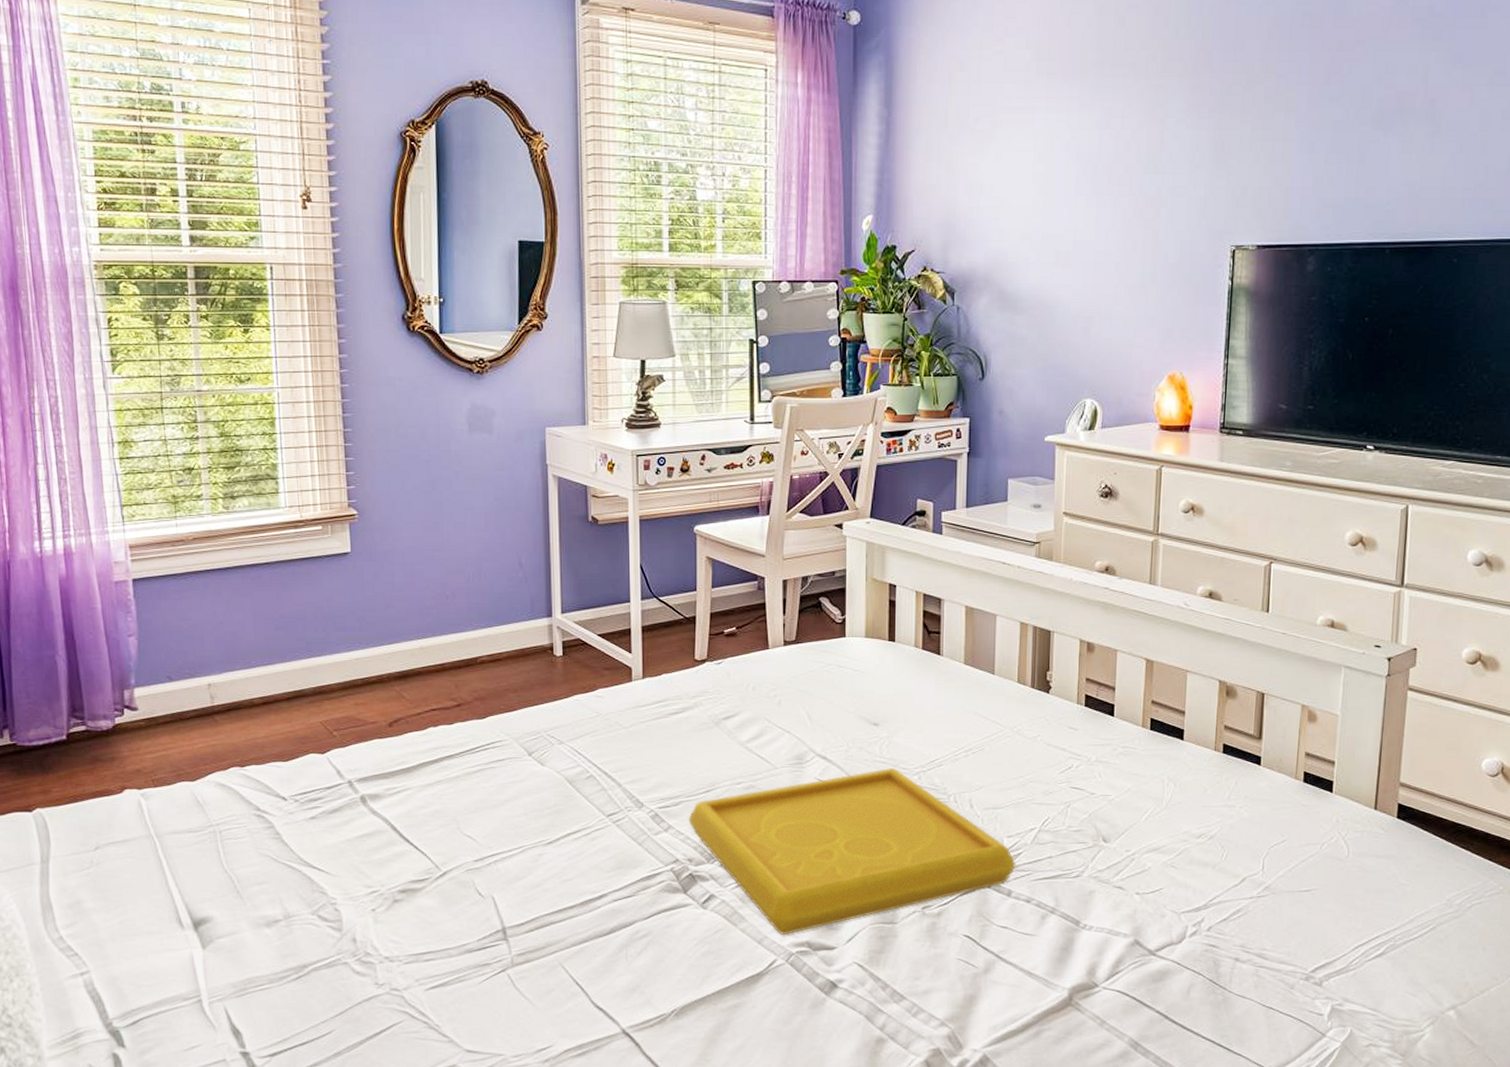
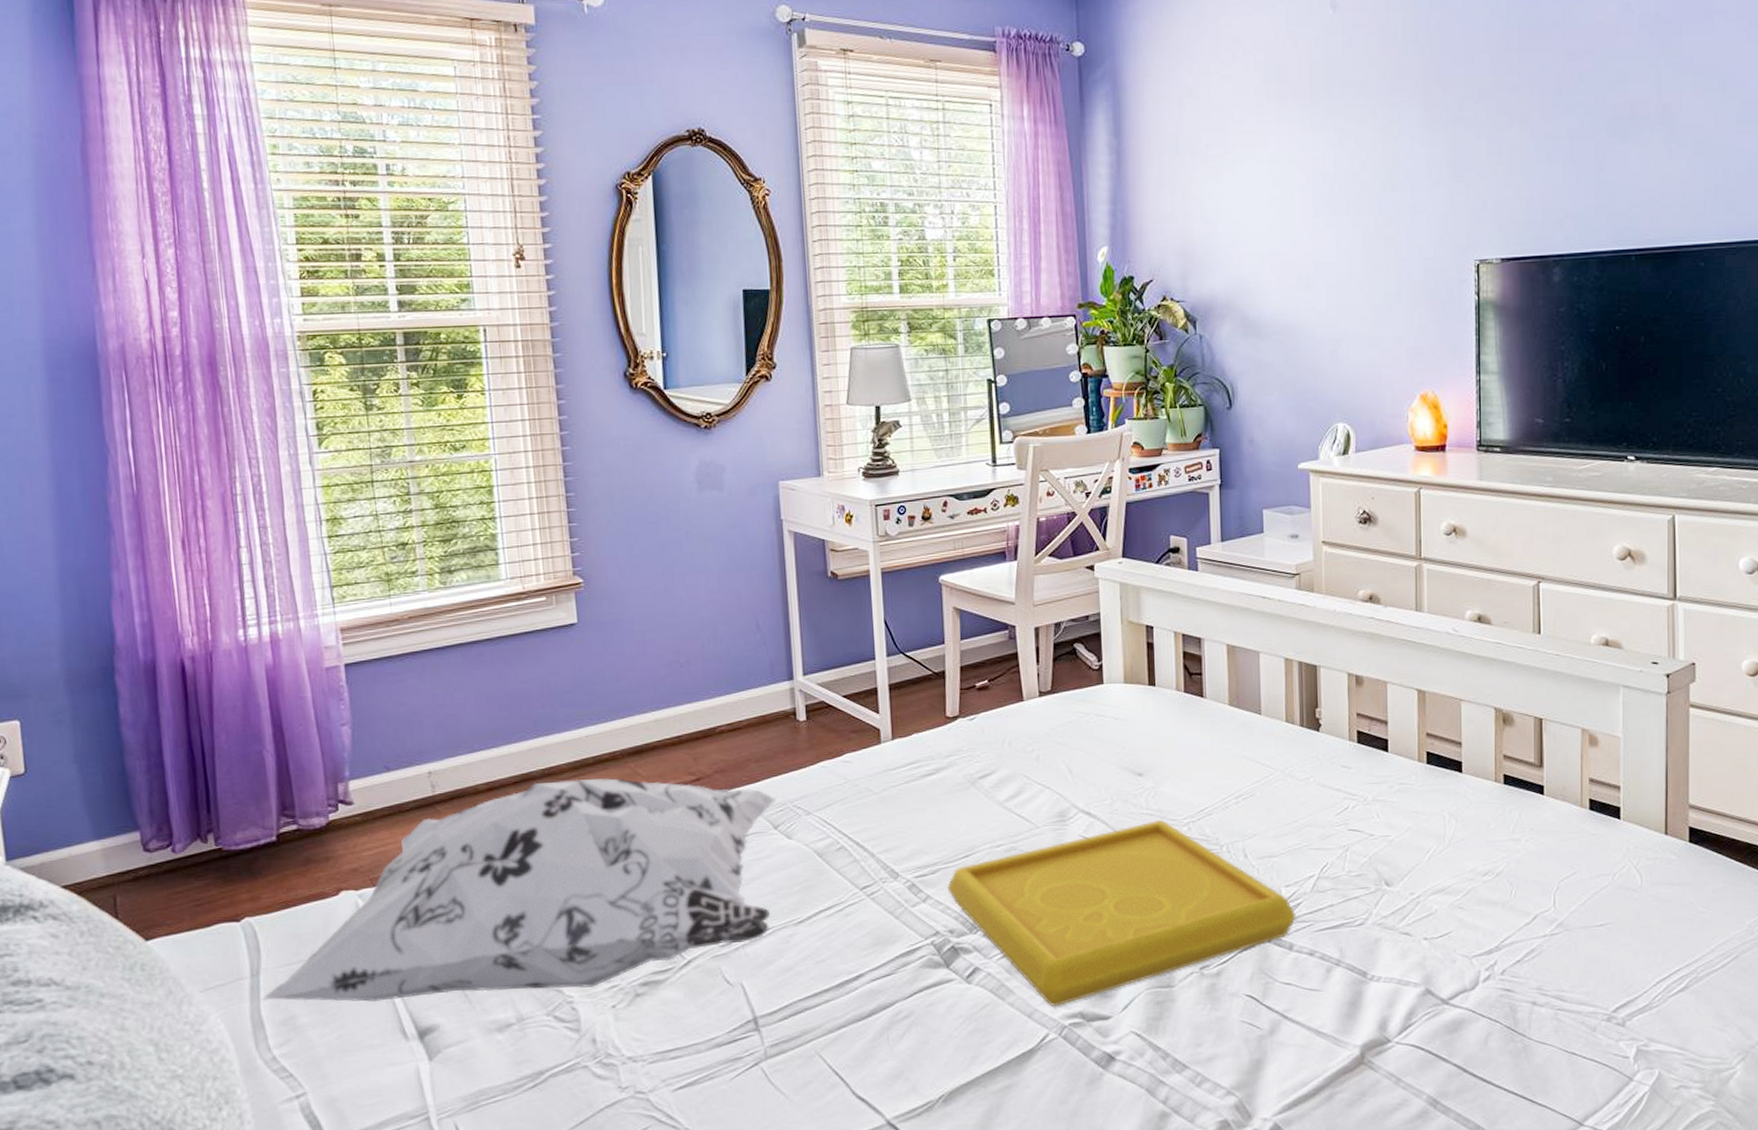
decorative pillow: none [50,698,533,893] -> present [261,778,778,1003]

